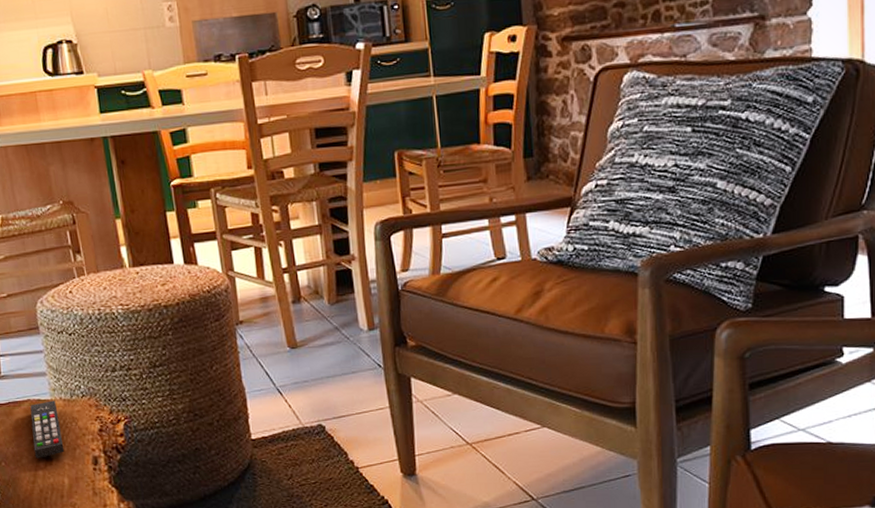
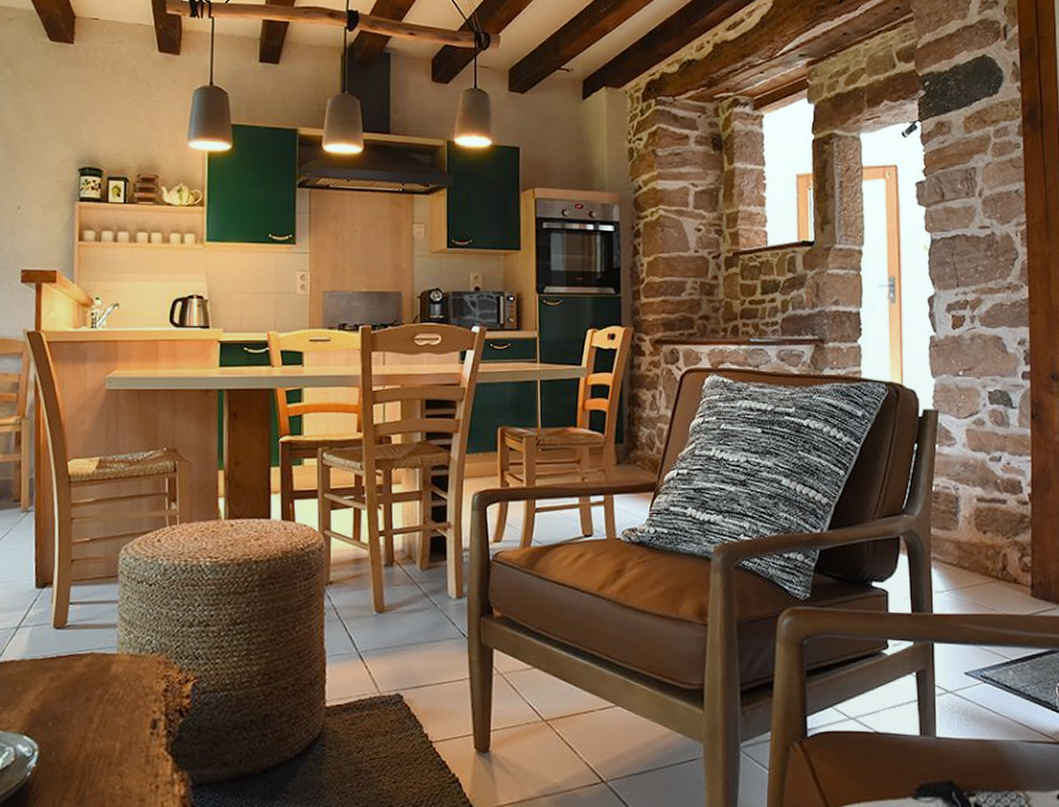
remote control: present [30,400,65,459] -> none [87,655,123,719]

